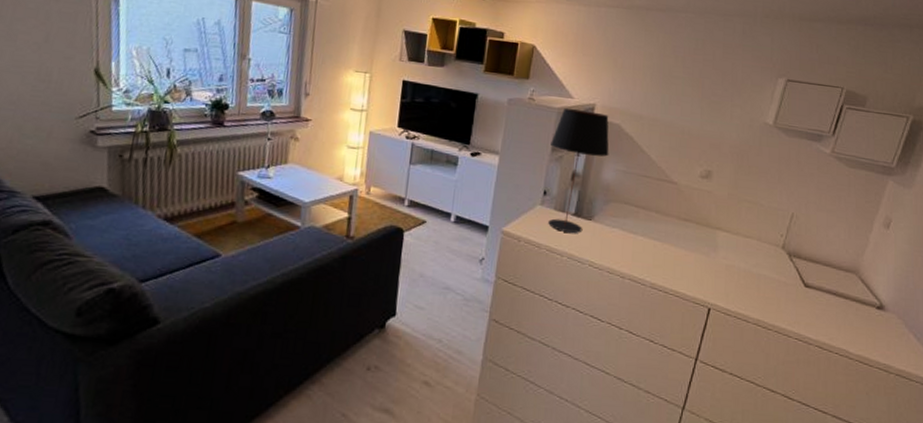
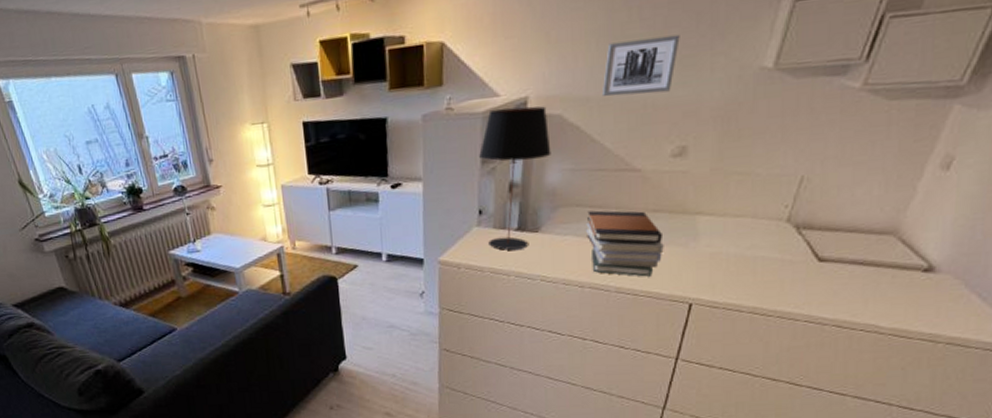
book stack: none [629,210,691,278] -> present [585,210,664,277]
wall art: none [651,78,710,125] -> present [601,34,680,97]

